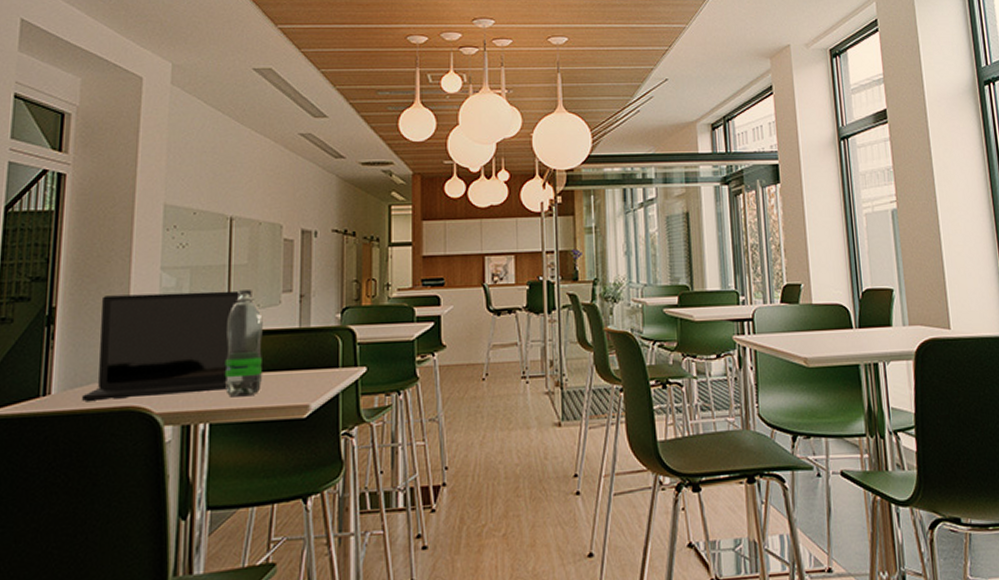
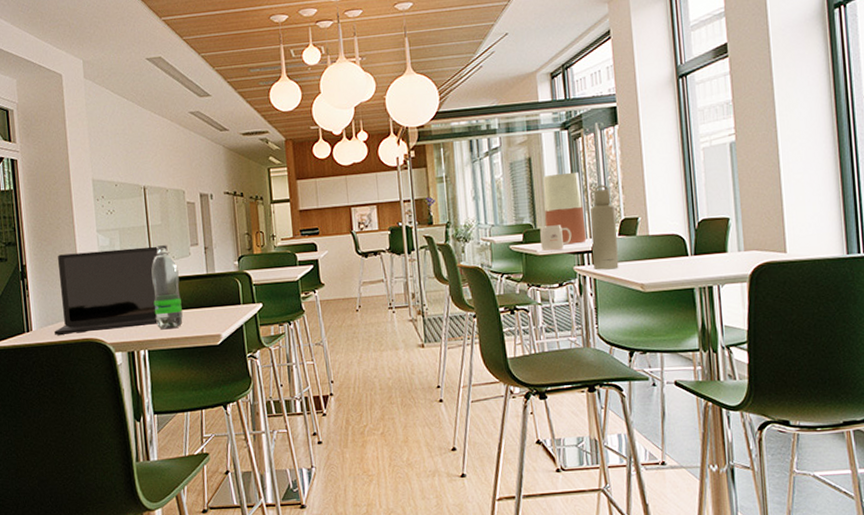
mug: none [697,288,731,318] -> present [540,225,572,252]
vase: none [701,230,747,311] -> present [543,172,587,245]
bottle: none [750,246,781,341] -> present [590,184,619,271]

